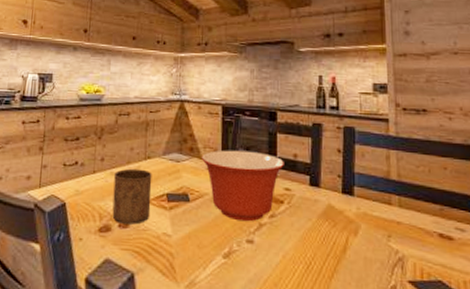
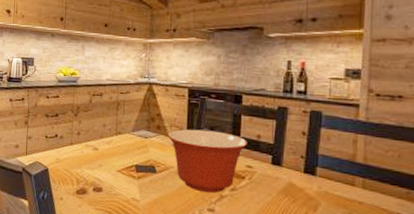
cup: present [112,168,152,224] -> none [87,142,123,189]

